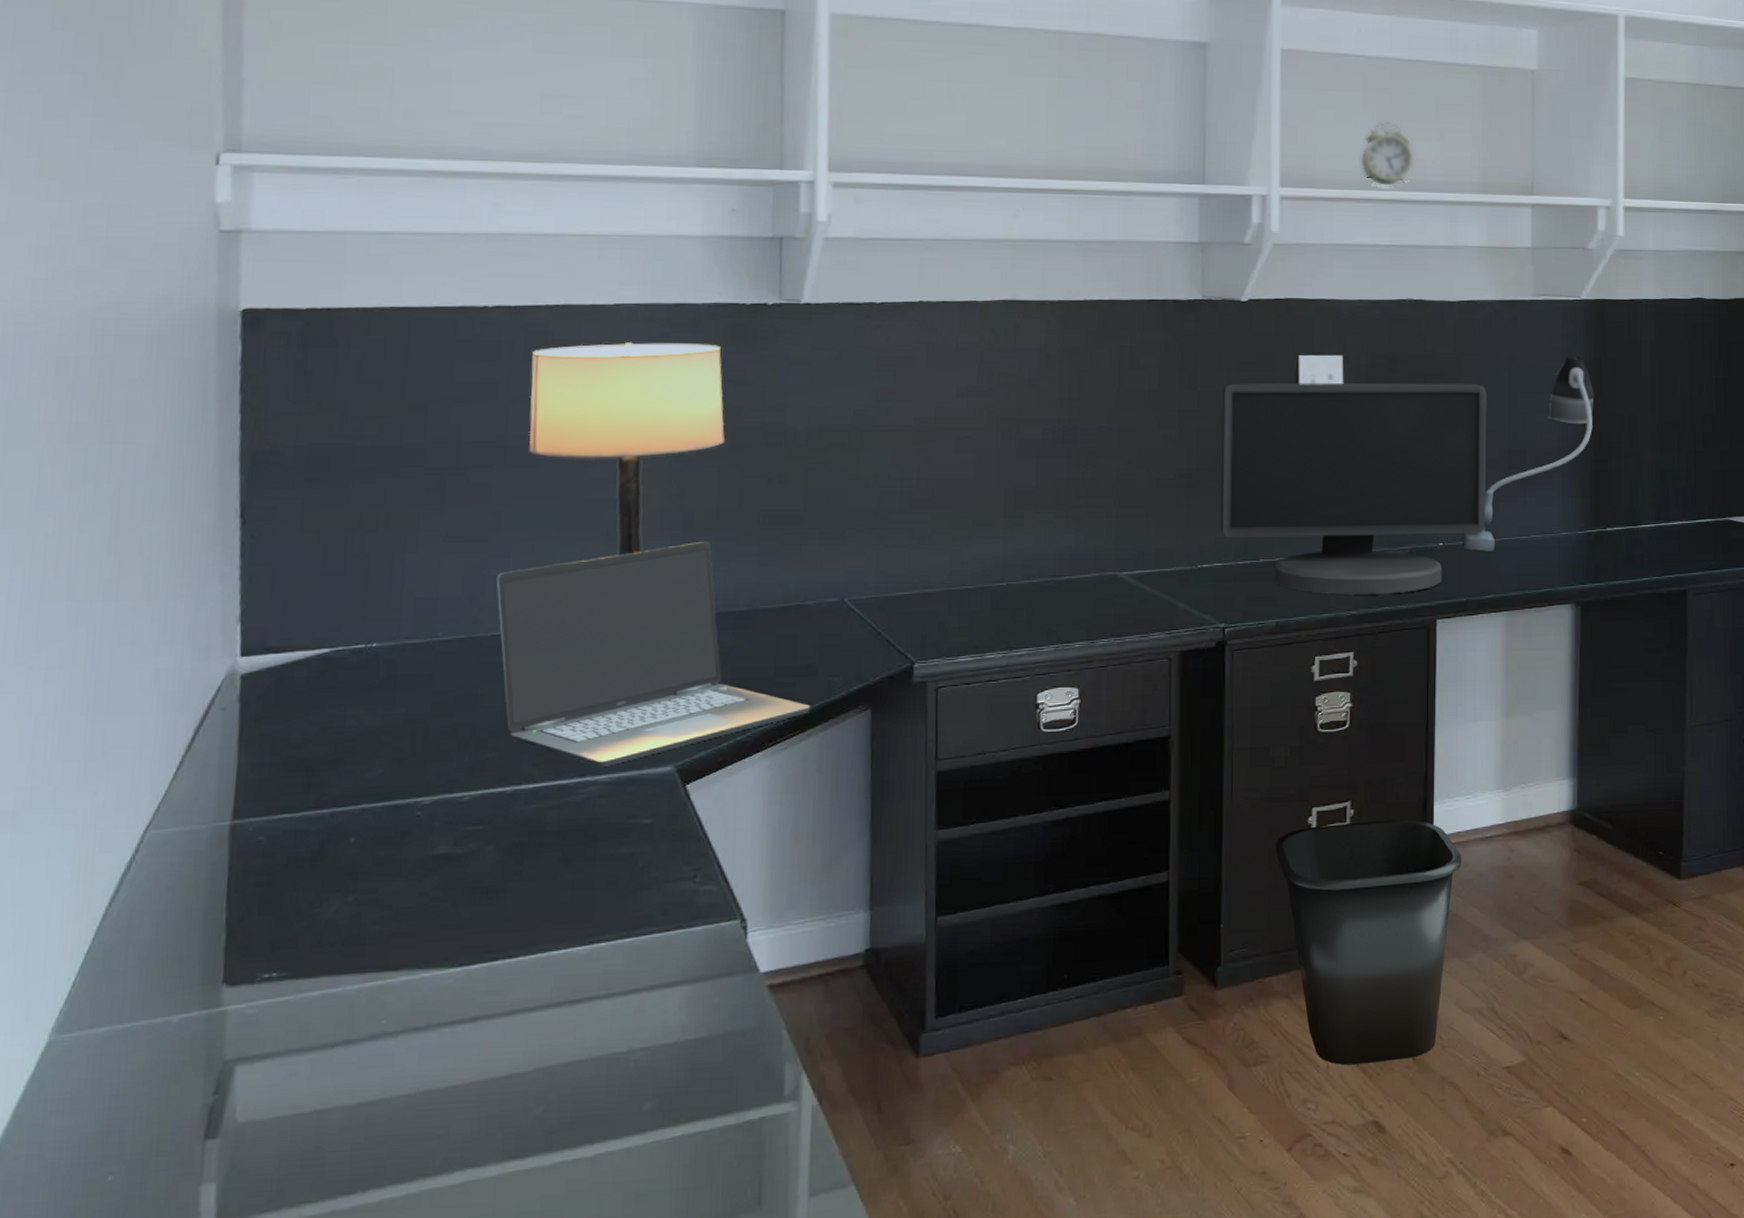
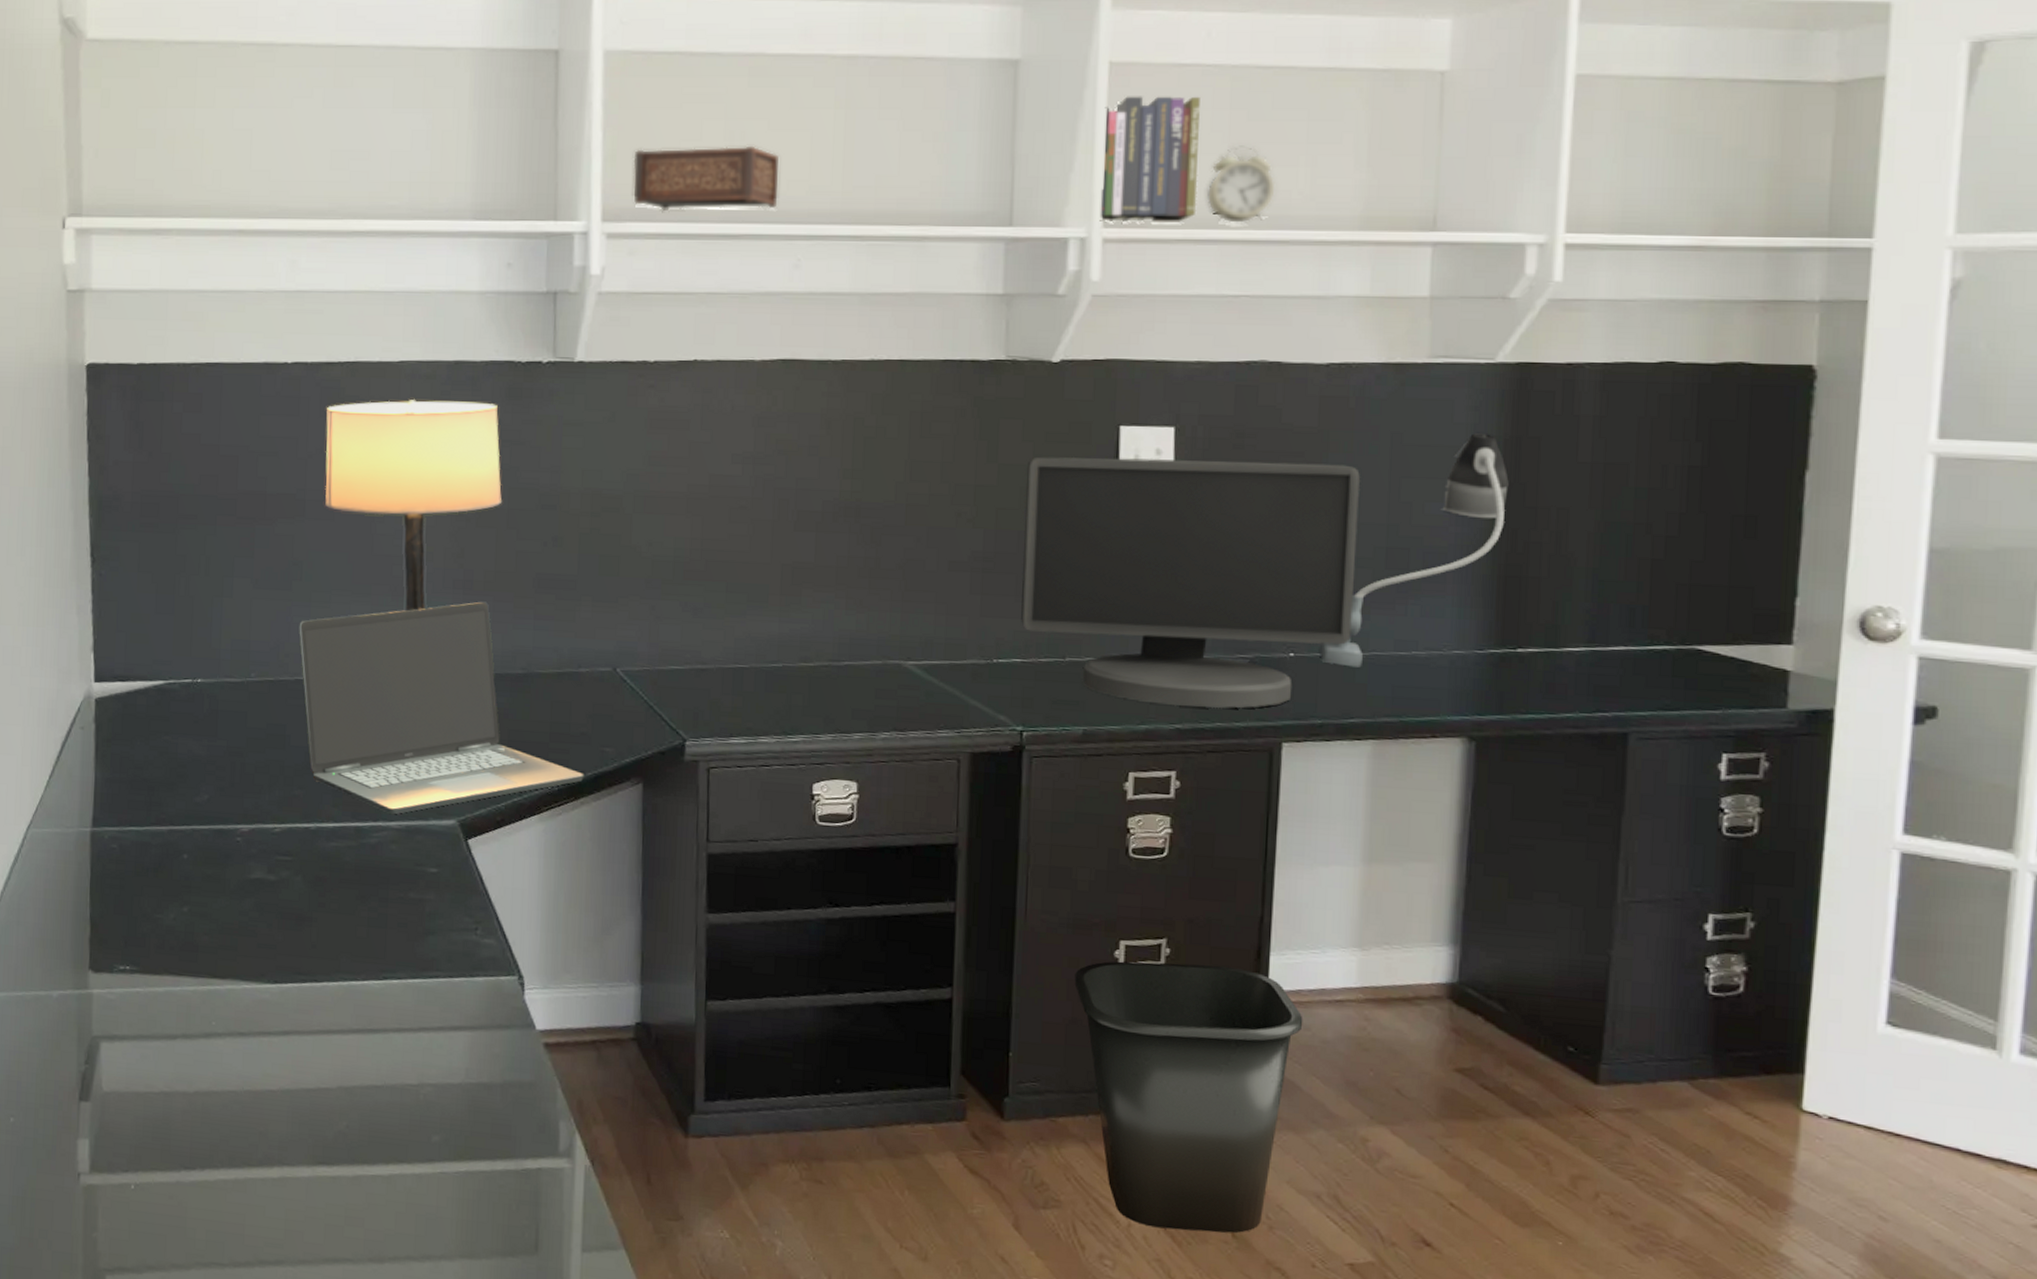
decorative box: none [859,105,998,163] -> present [633,146,779,211]
books: none [1277,78,1354,184] -> present [1099,96,1200,222]

